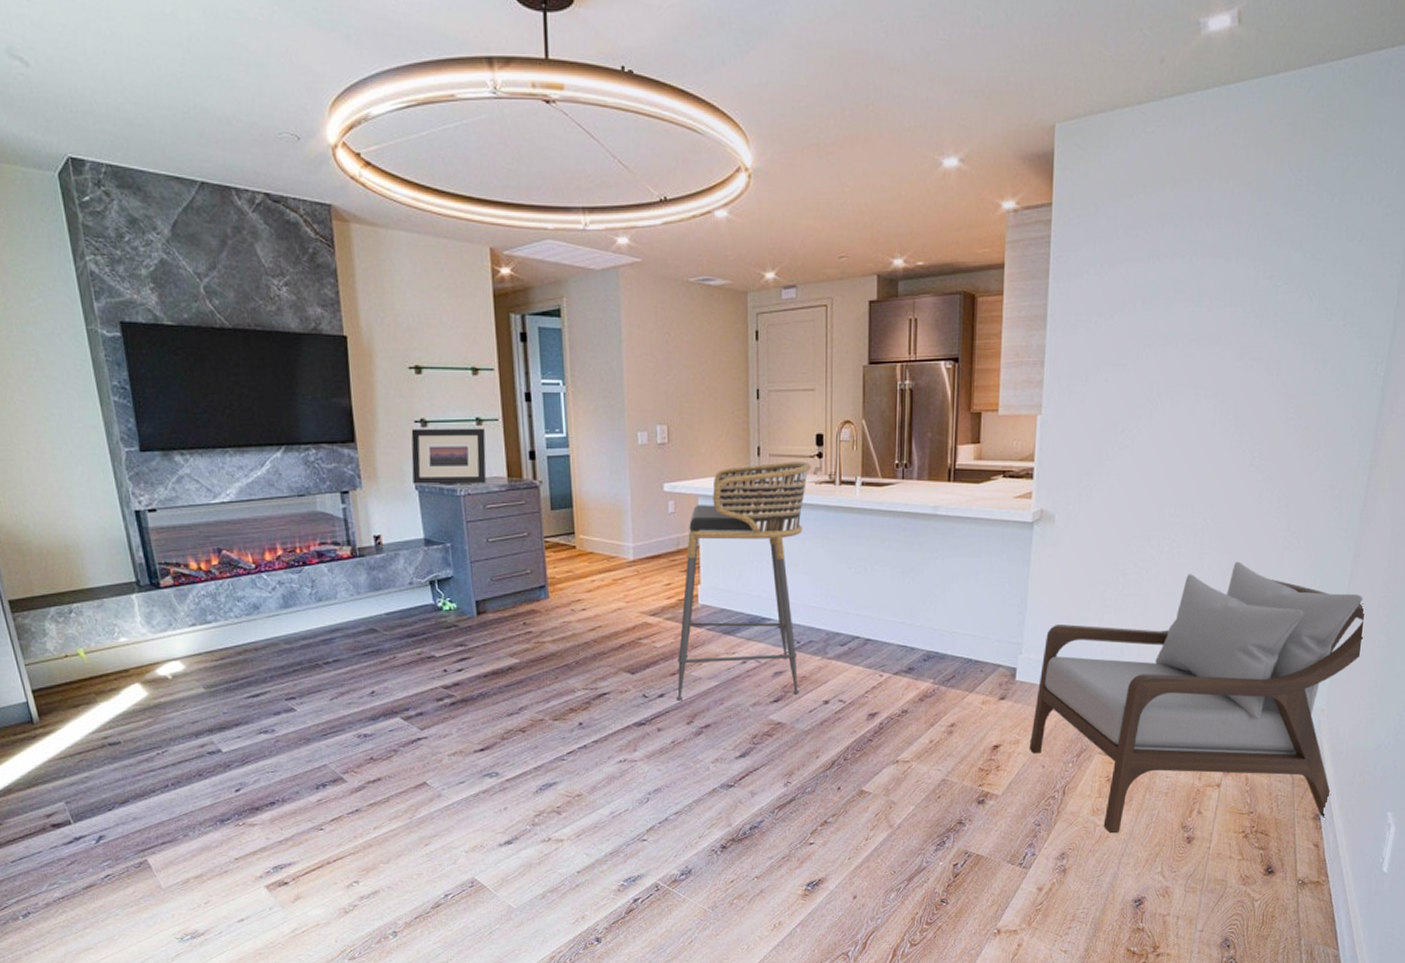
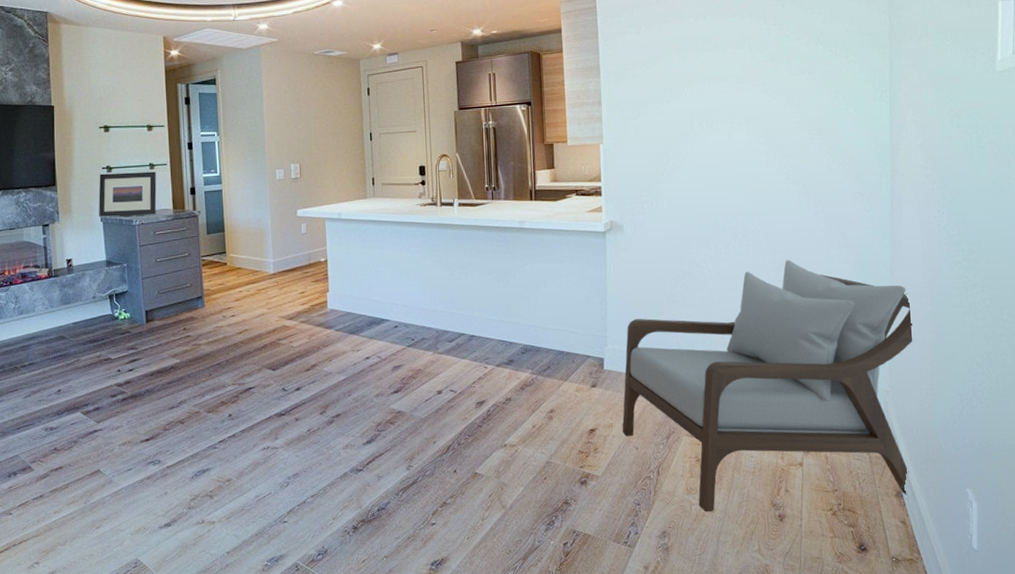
bar stool: present [676,462,812,701] -> none [310,188,417,393]

